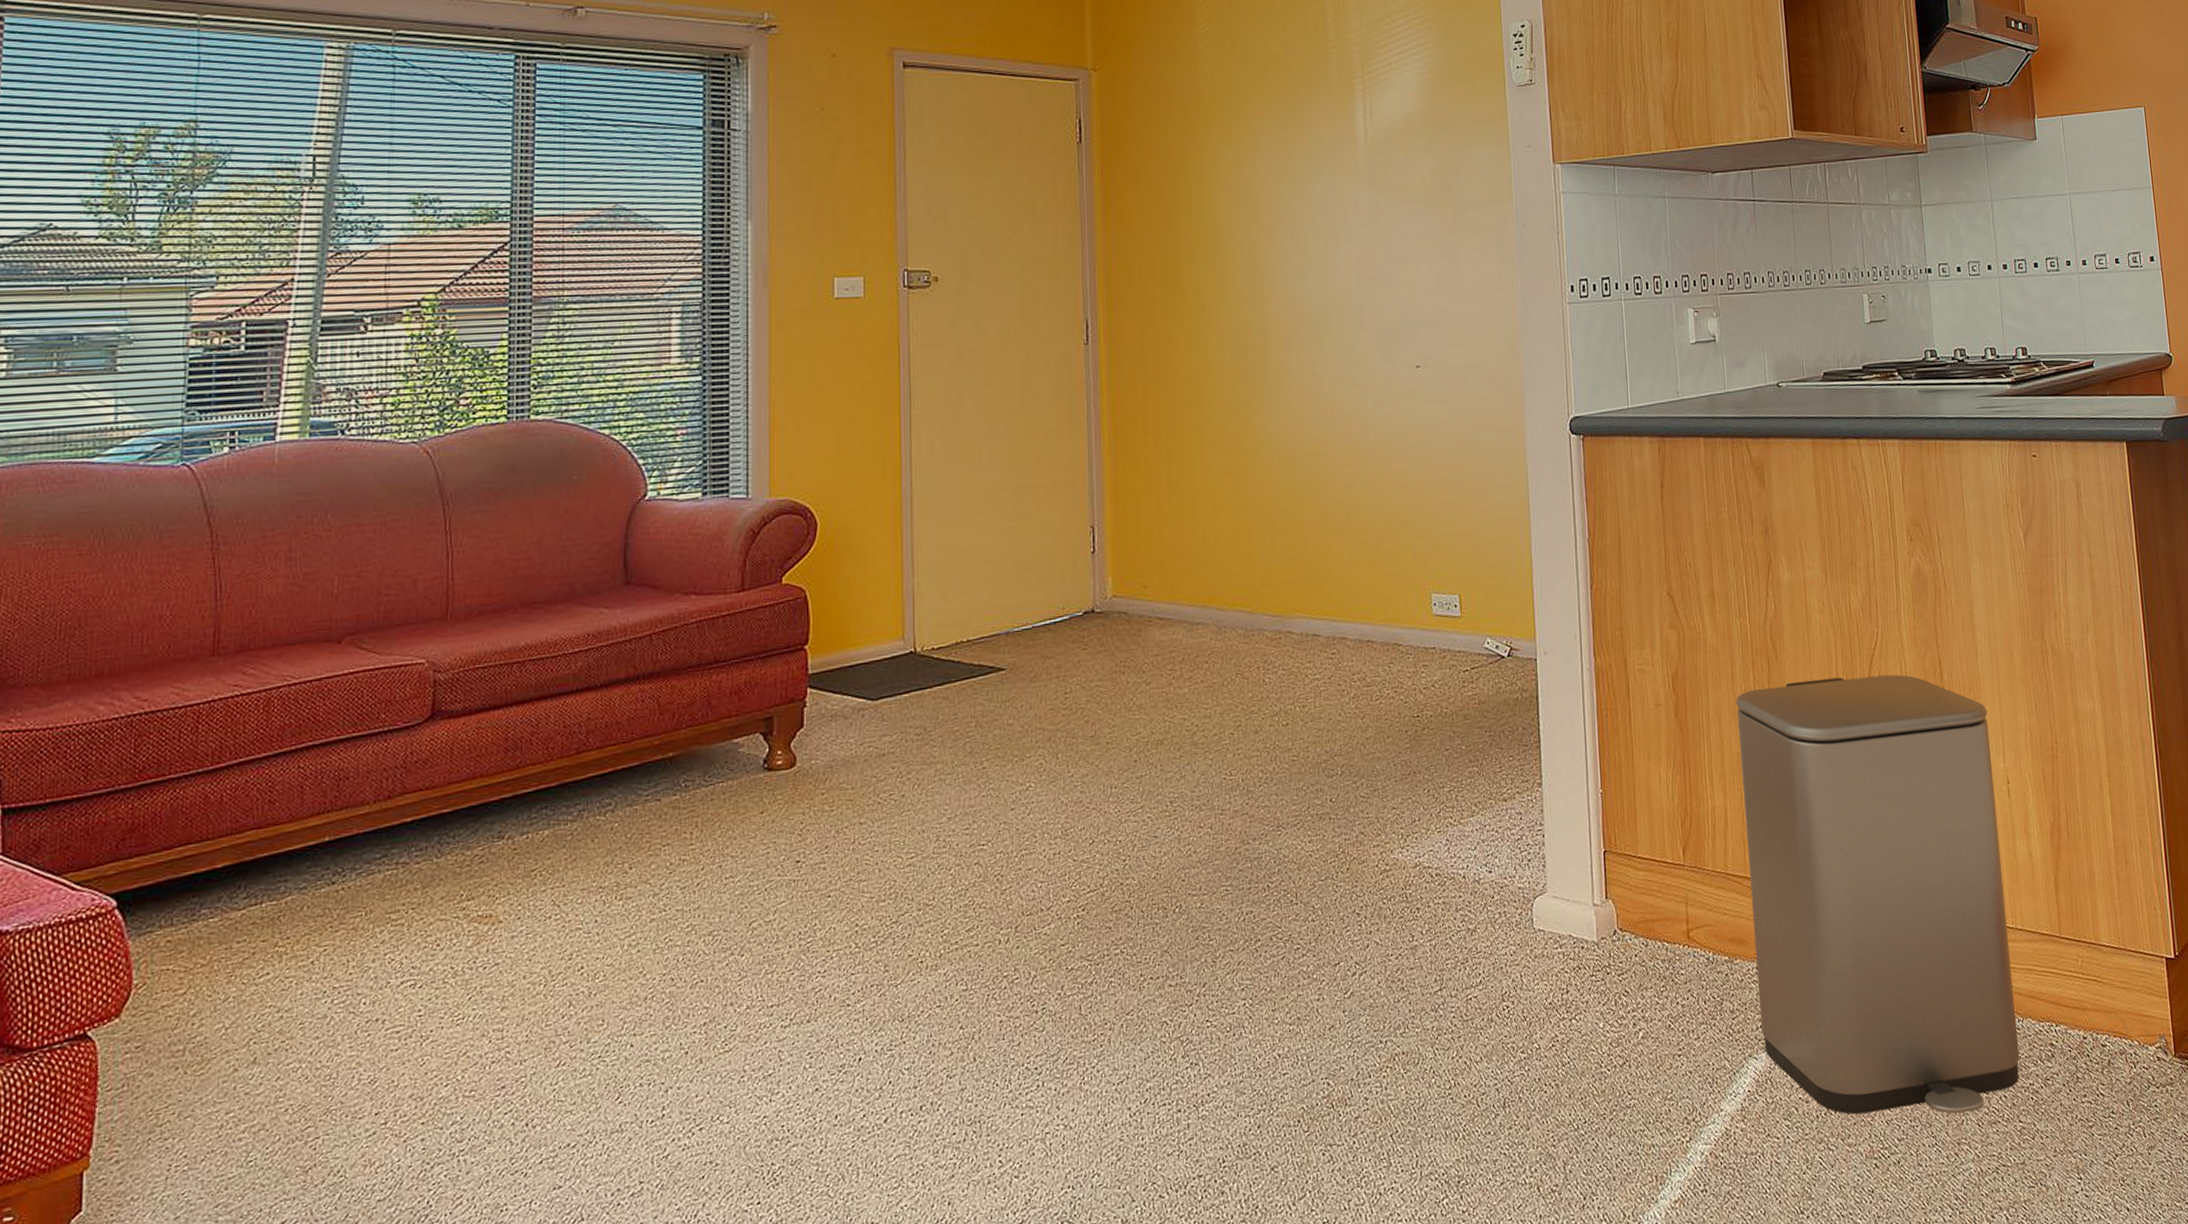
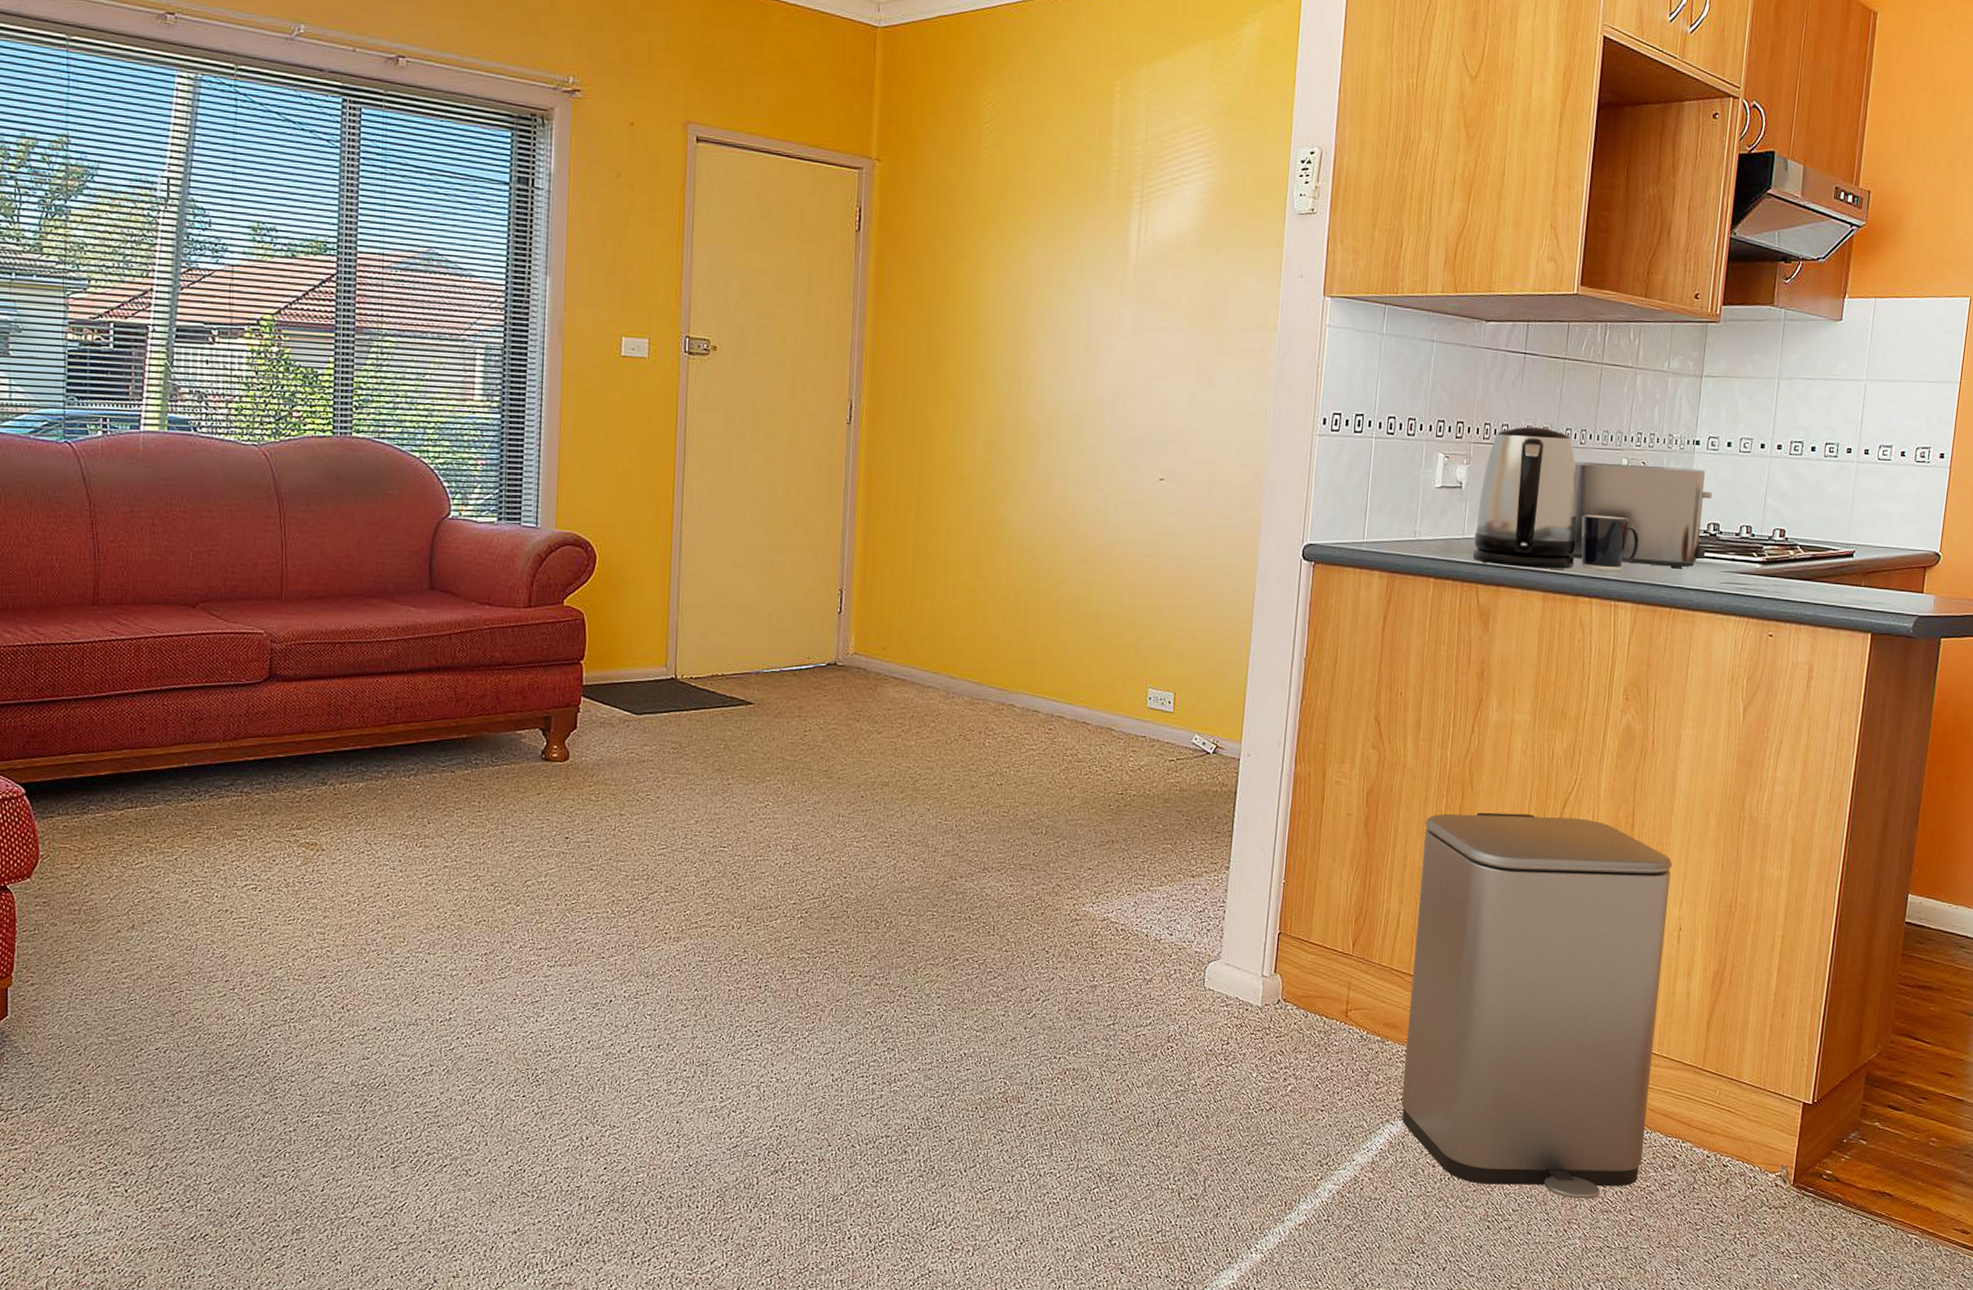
kettle: none [1734,271,1837,417] -> present [1472,426,1578,571]
toaster: none [1819,296,1958,401] -> present [1570,461,1712,569]
mug: none [1835,352,1894,410] -> present [1581,514,1640,572]

